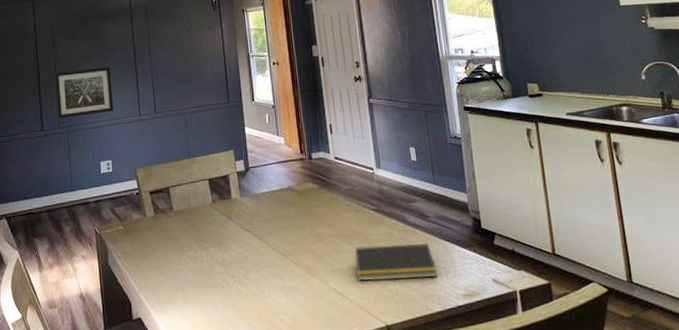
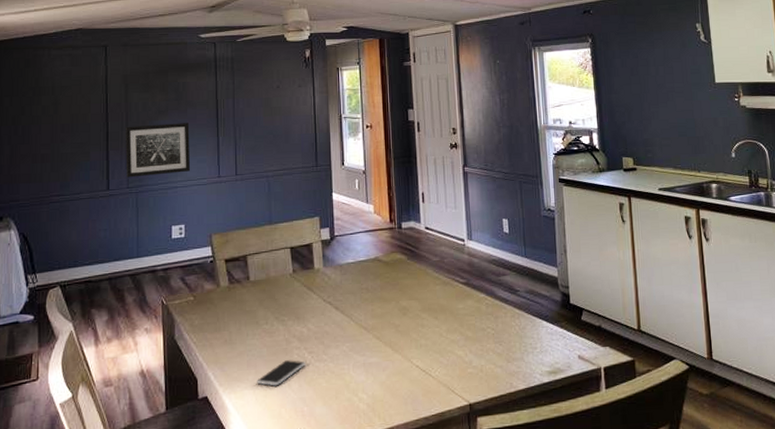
smartphone: none [185,284,229,309] -> present [257,360,305,386]
notepad: present [354,243,437,281] -> none [440,318,523,358]

